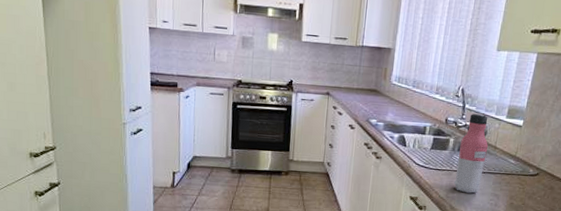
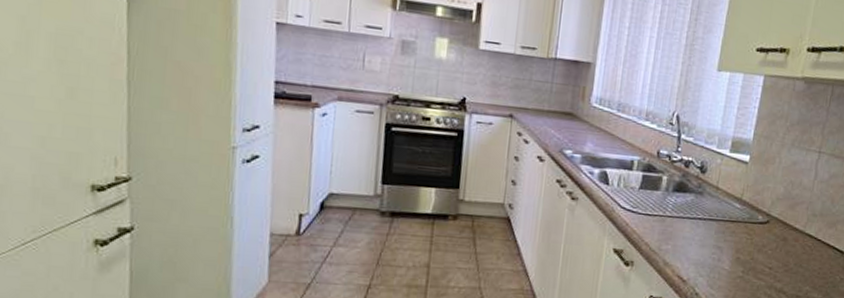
water bottle: present [454,114,488,194] -> none [668,146,709,245]

